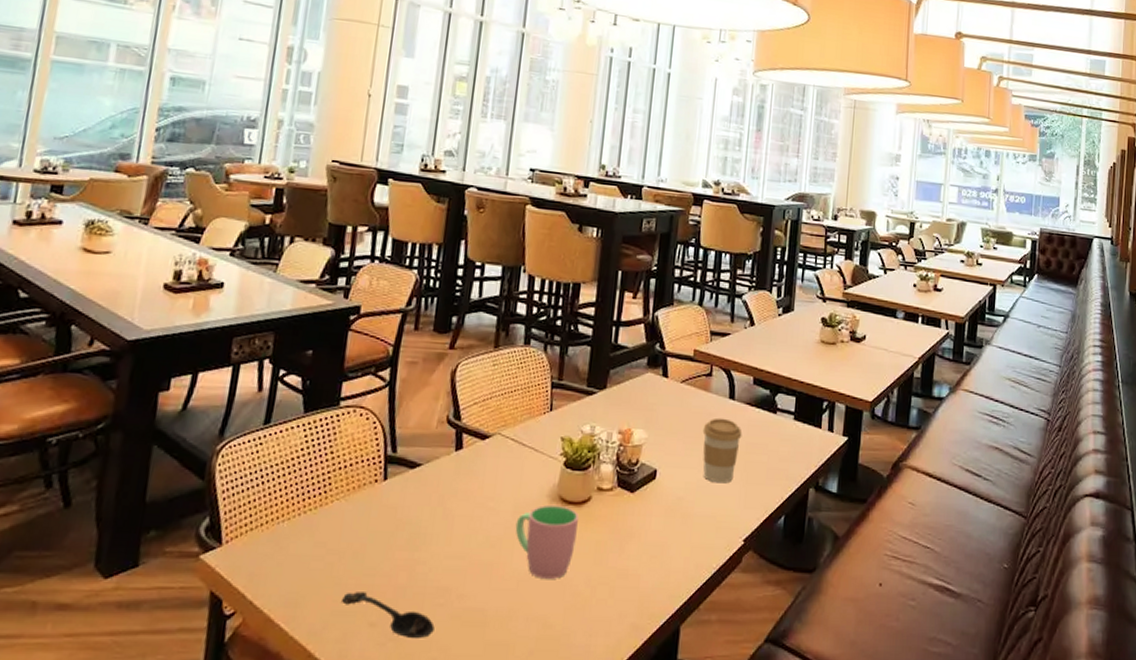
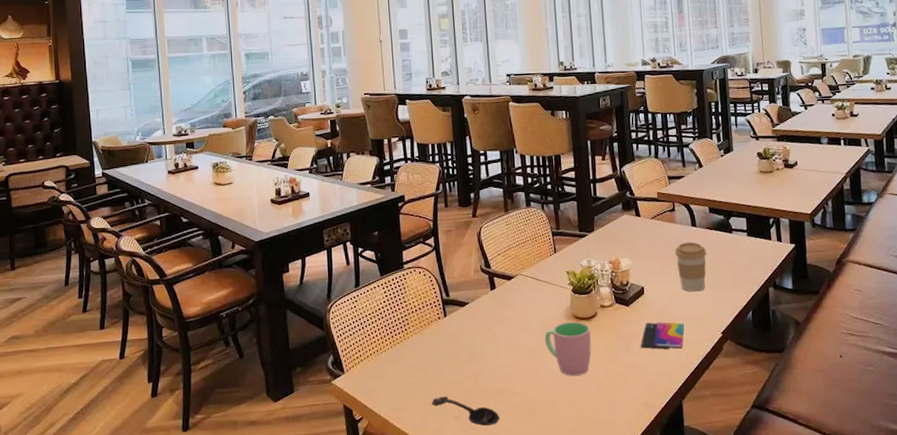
smartphone: none [640,517,699,557] -> present [641,322,684,349]

